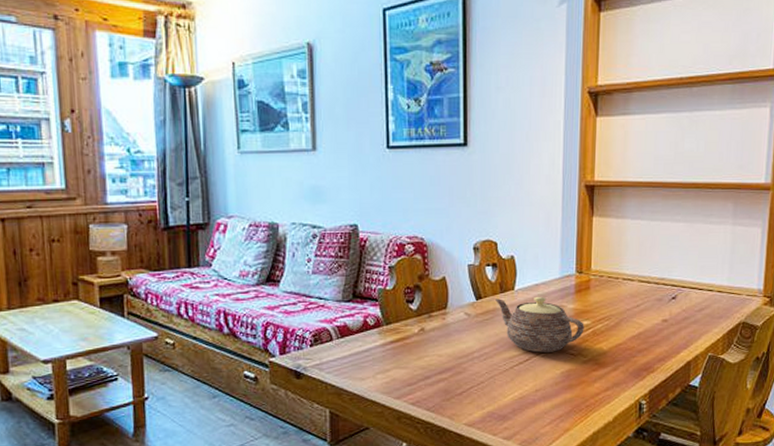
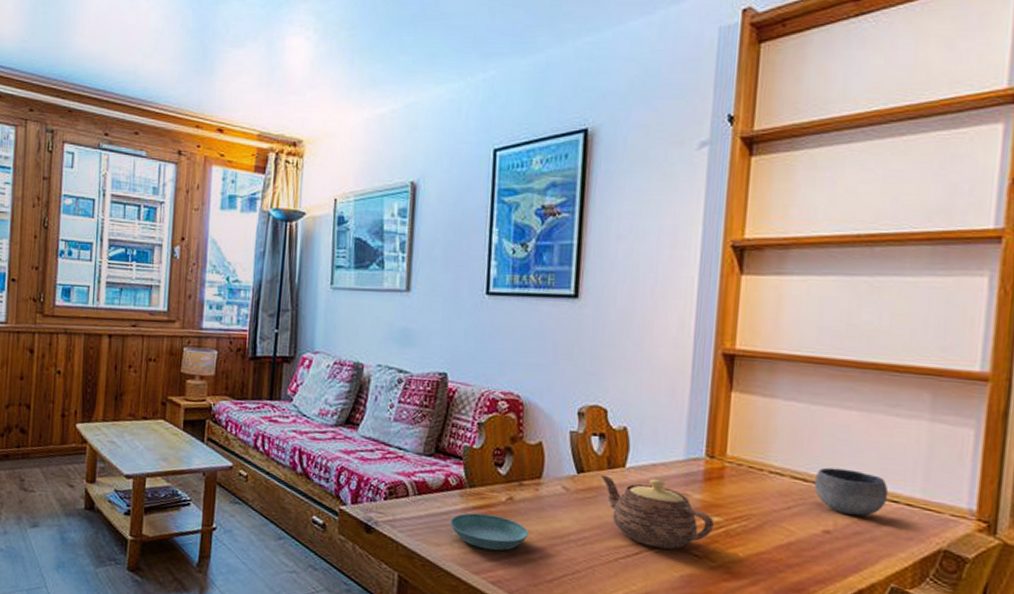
saucer: none [371,346,440,377] -> present [449,513,529,551]
bowl: none [655,269,706,306] -> present [814,467,889,517]

